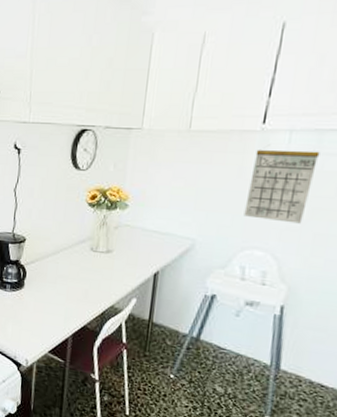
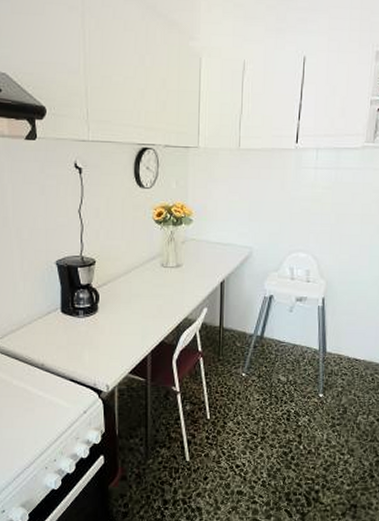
calendar: present [243,149,320,224] -> none [288,165,339,227]

